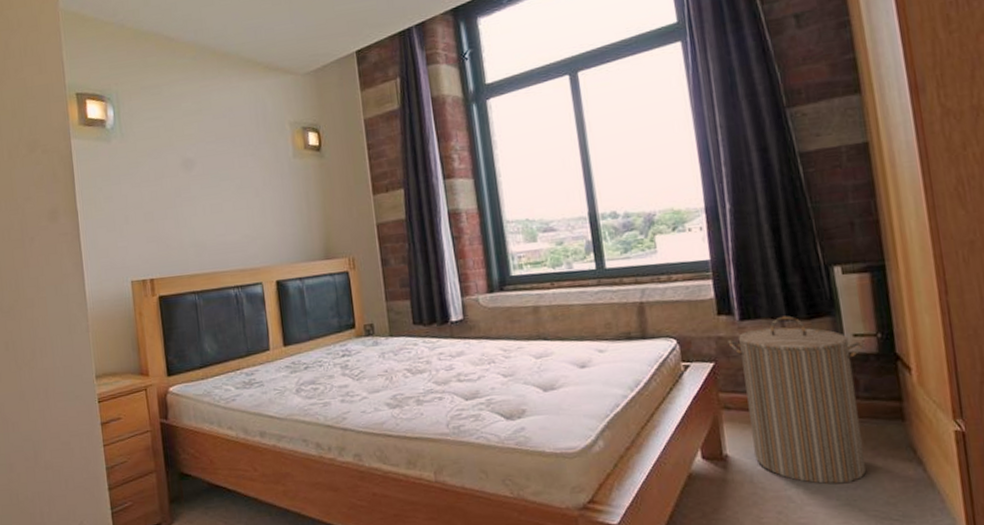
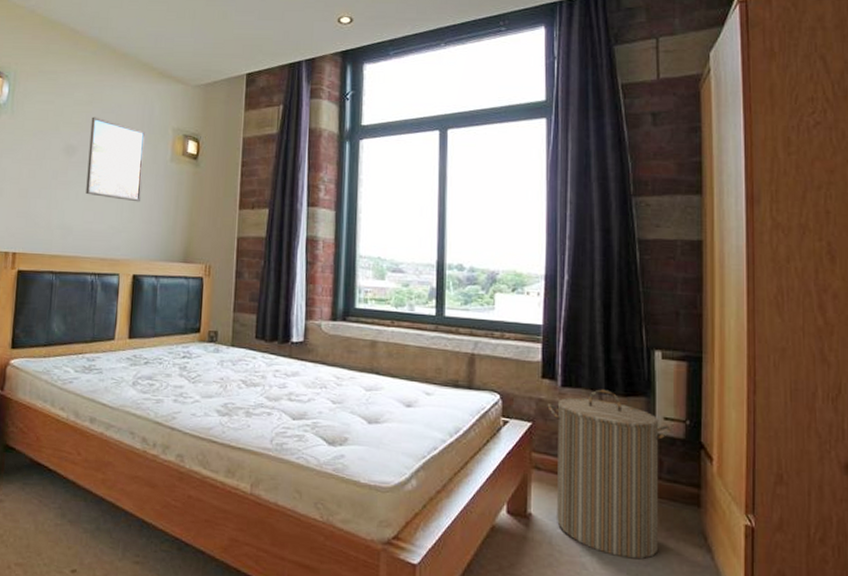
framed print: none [204,125,271,207] -> present [86,117,146,202]

